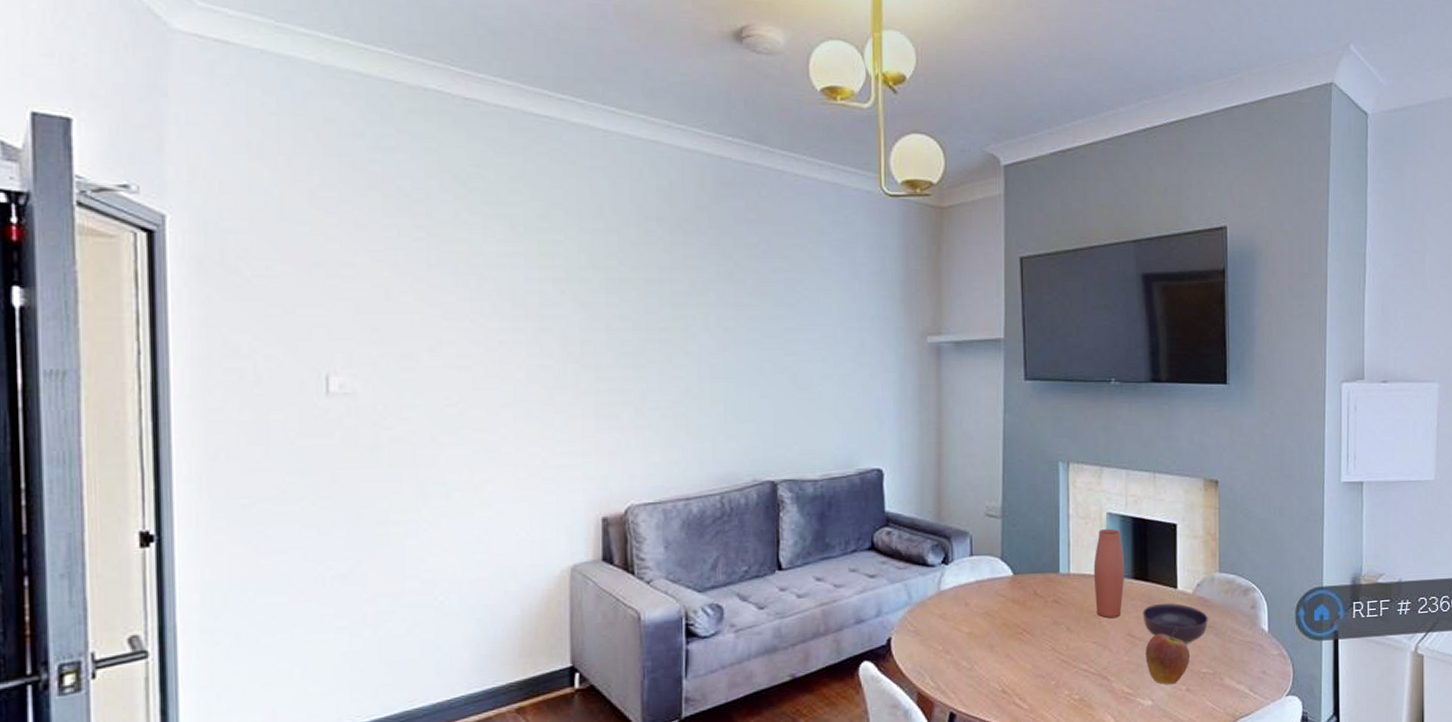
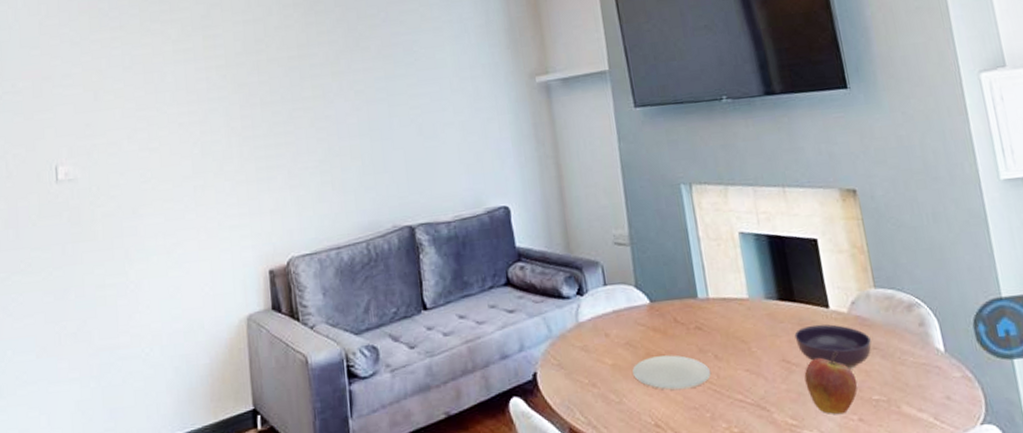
plate: none [987,626,1062,660] -> present [632,355,712,391]
vase: present [1093,528,1125,619] -> none [732,248,771,344]

